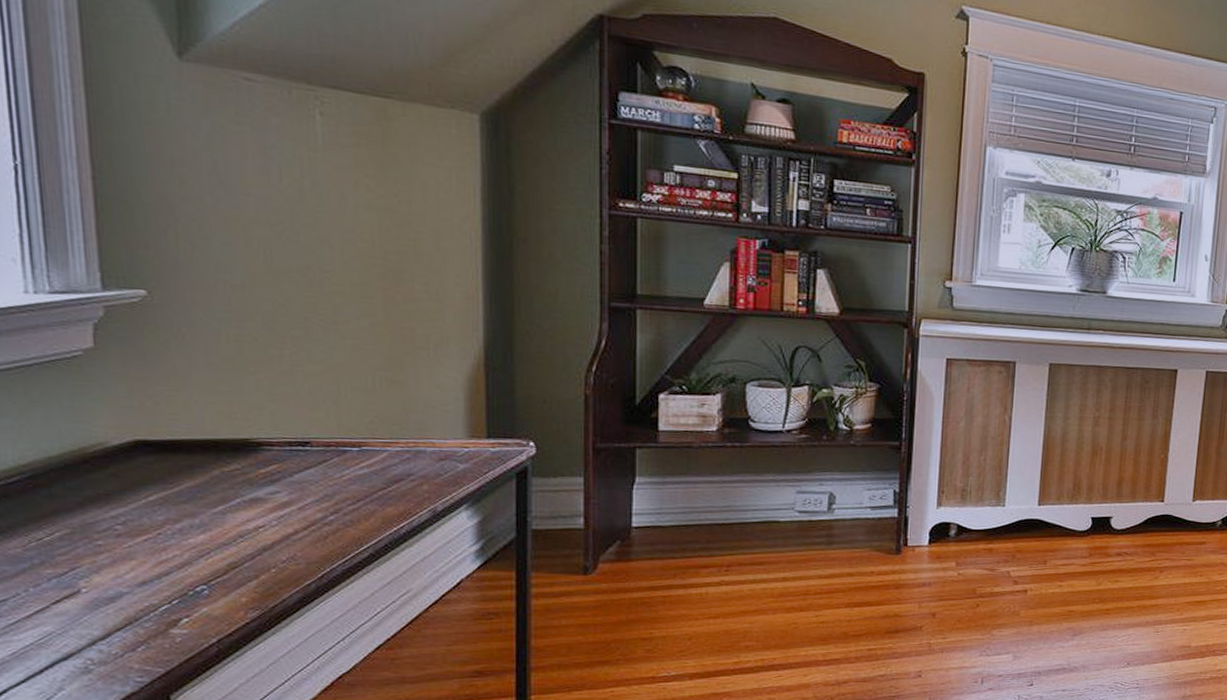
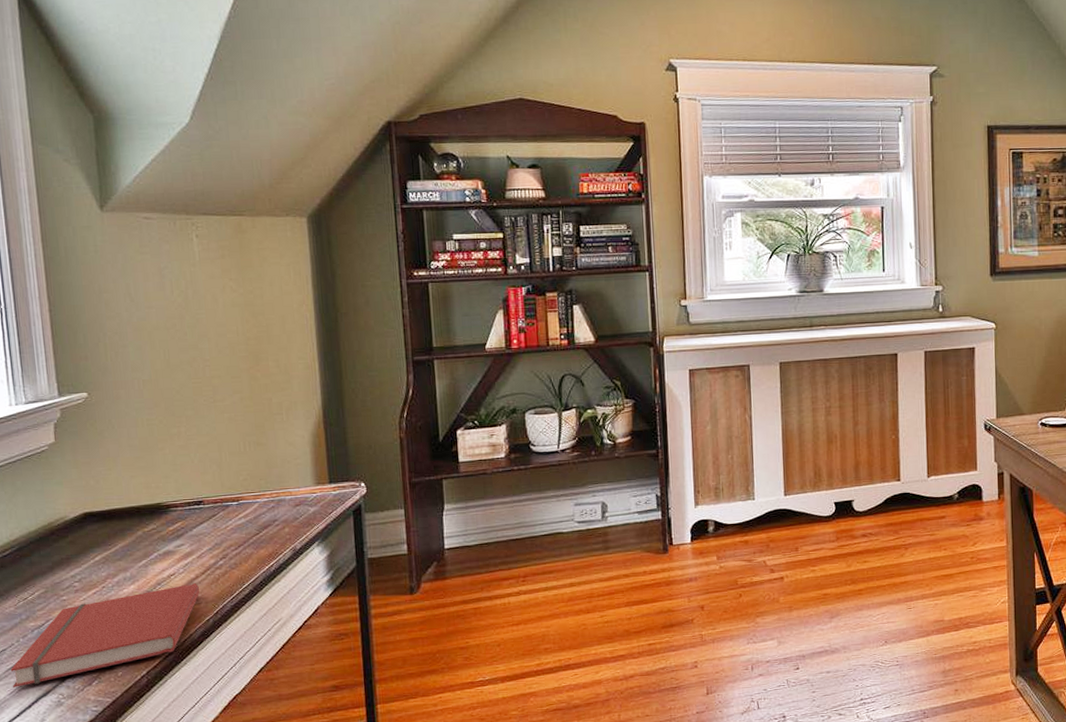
book: none [13,539,298,647] -> present [10,583,199,688]

